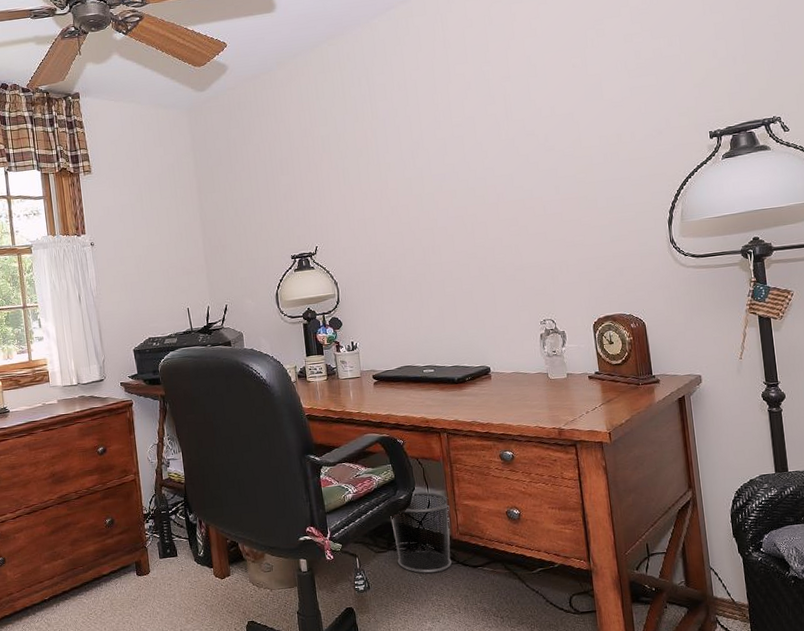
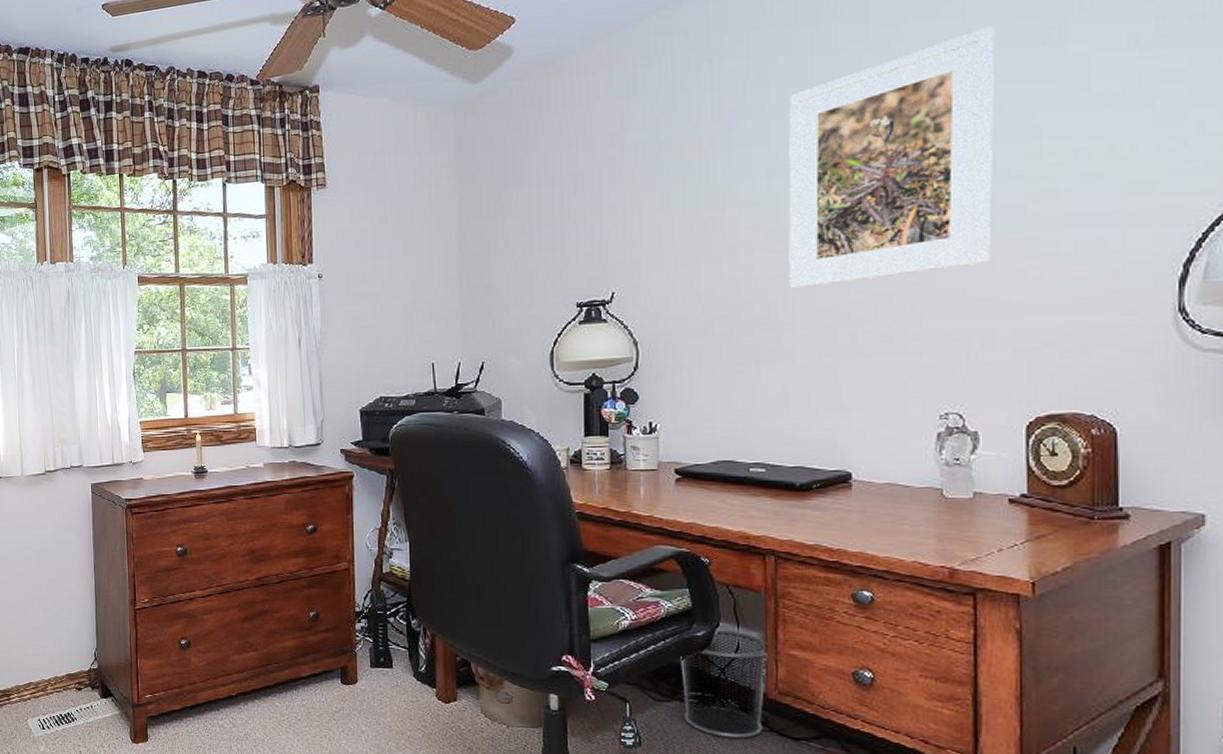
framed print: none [421,55,559,238] -> present [788,26,995,289]

